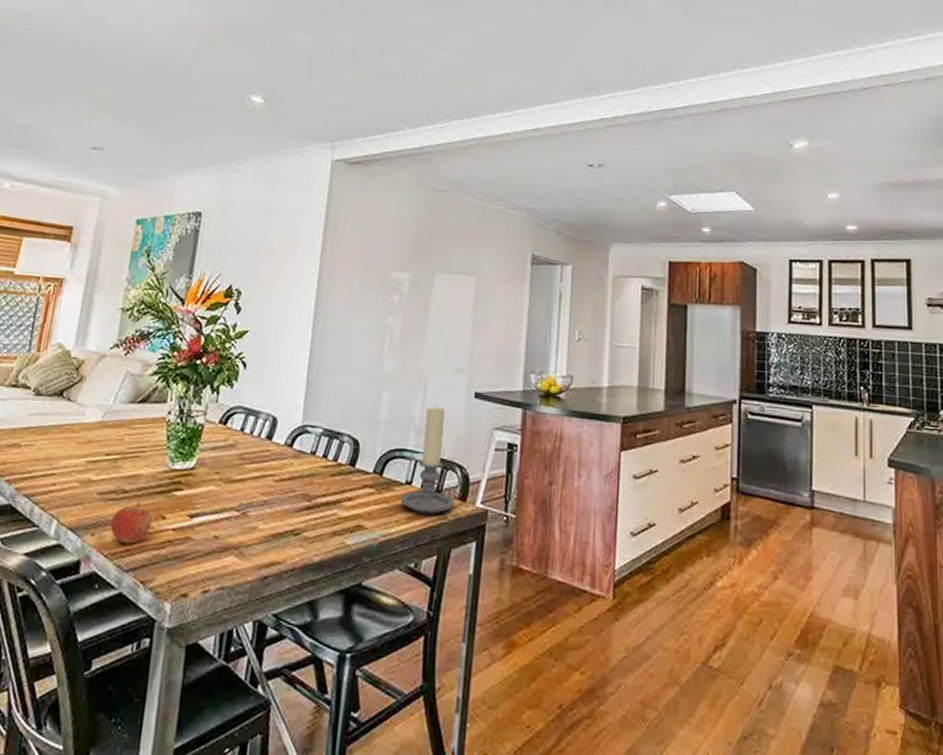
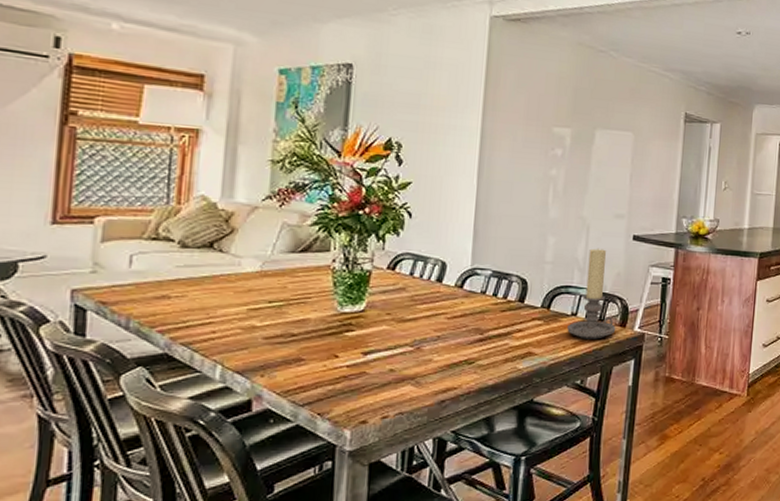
apple: present [110,501,153,545] -> none [281,343,325,382]

